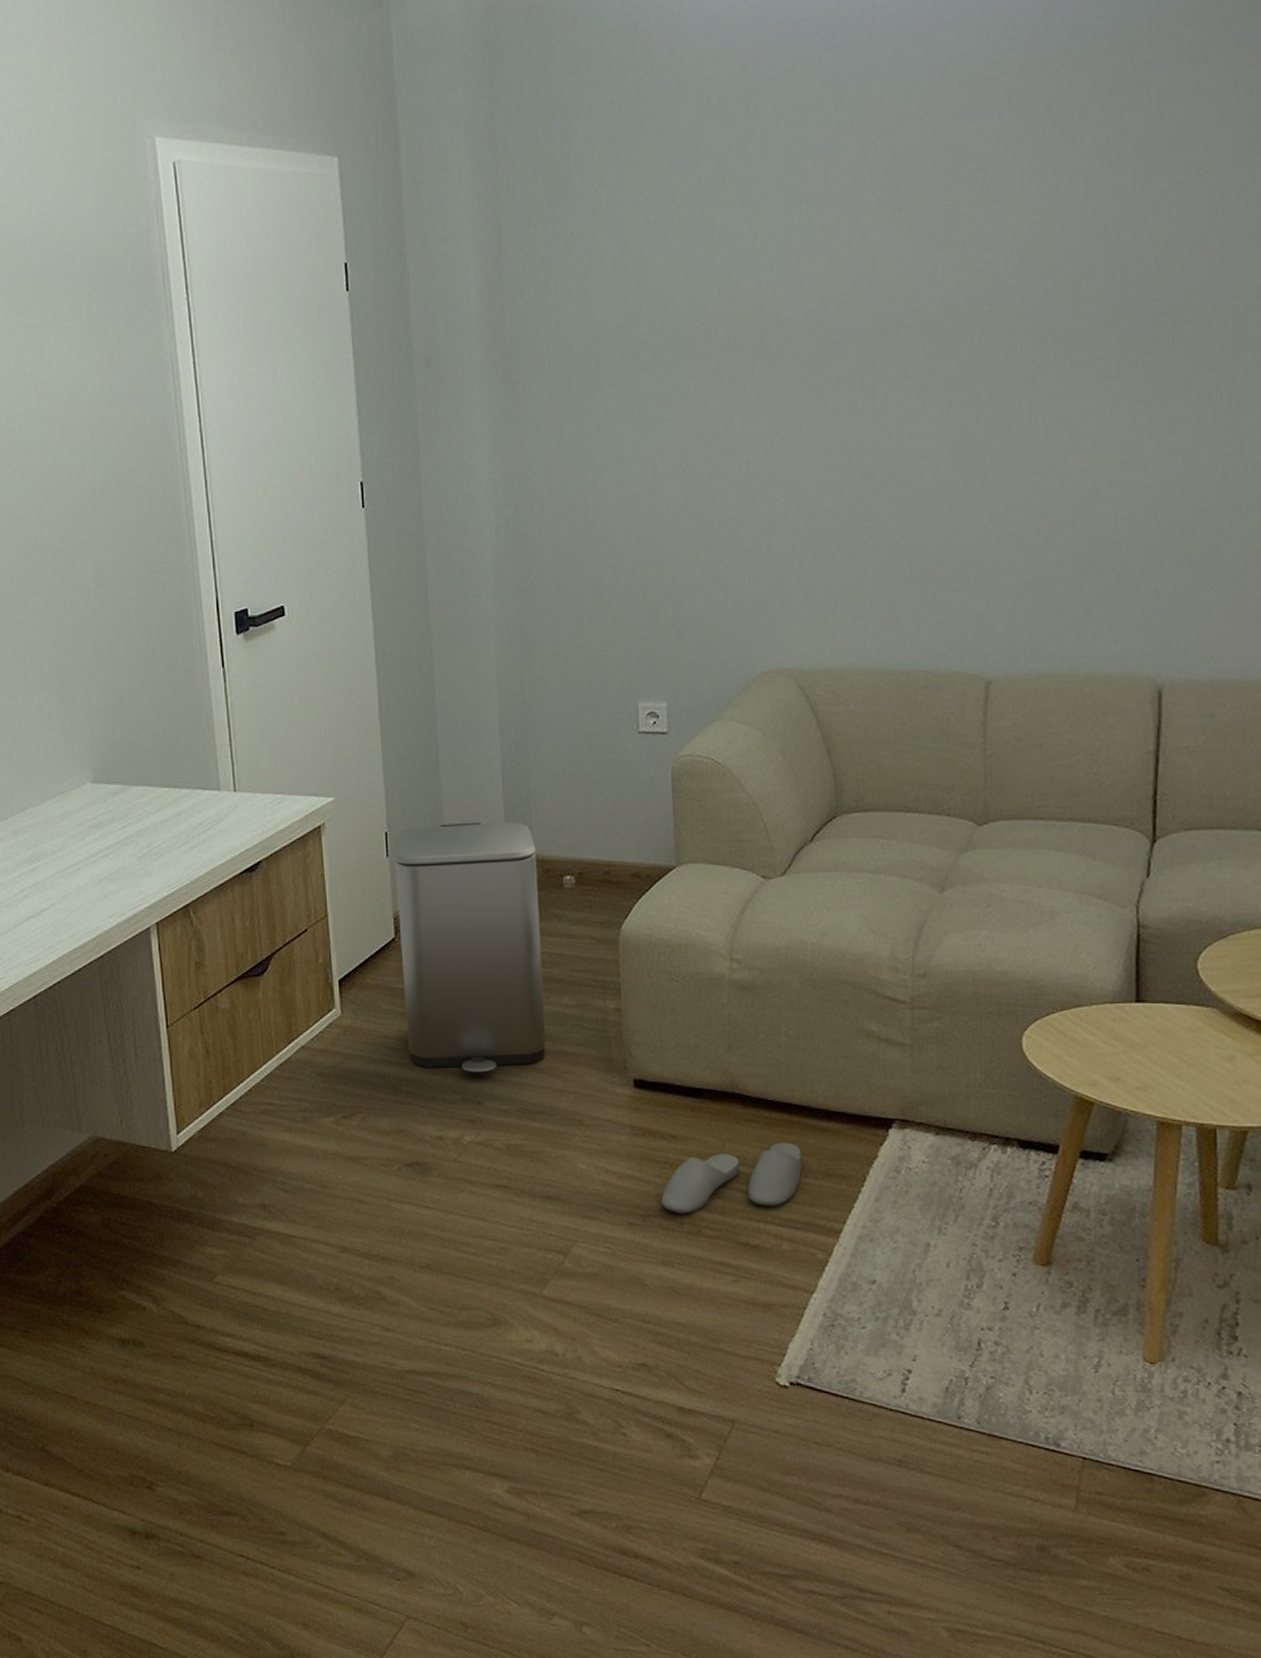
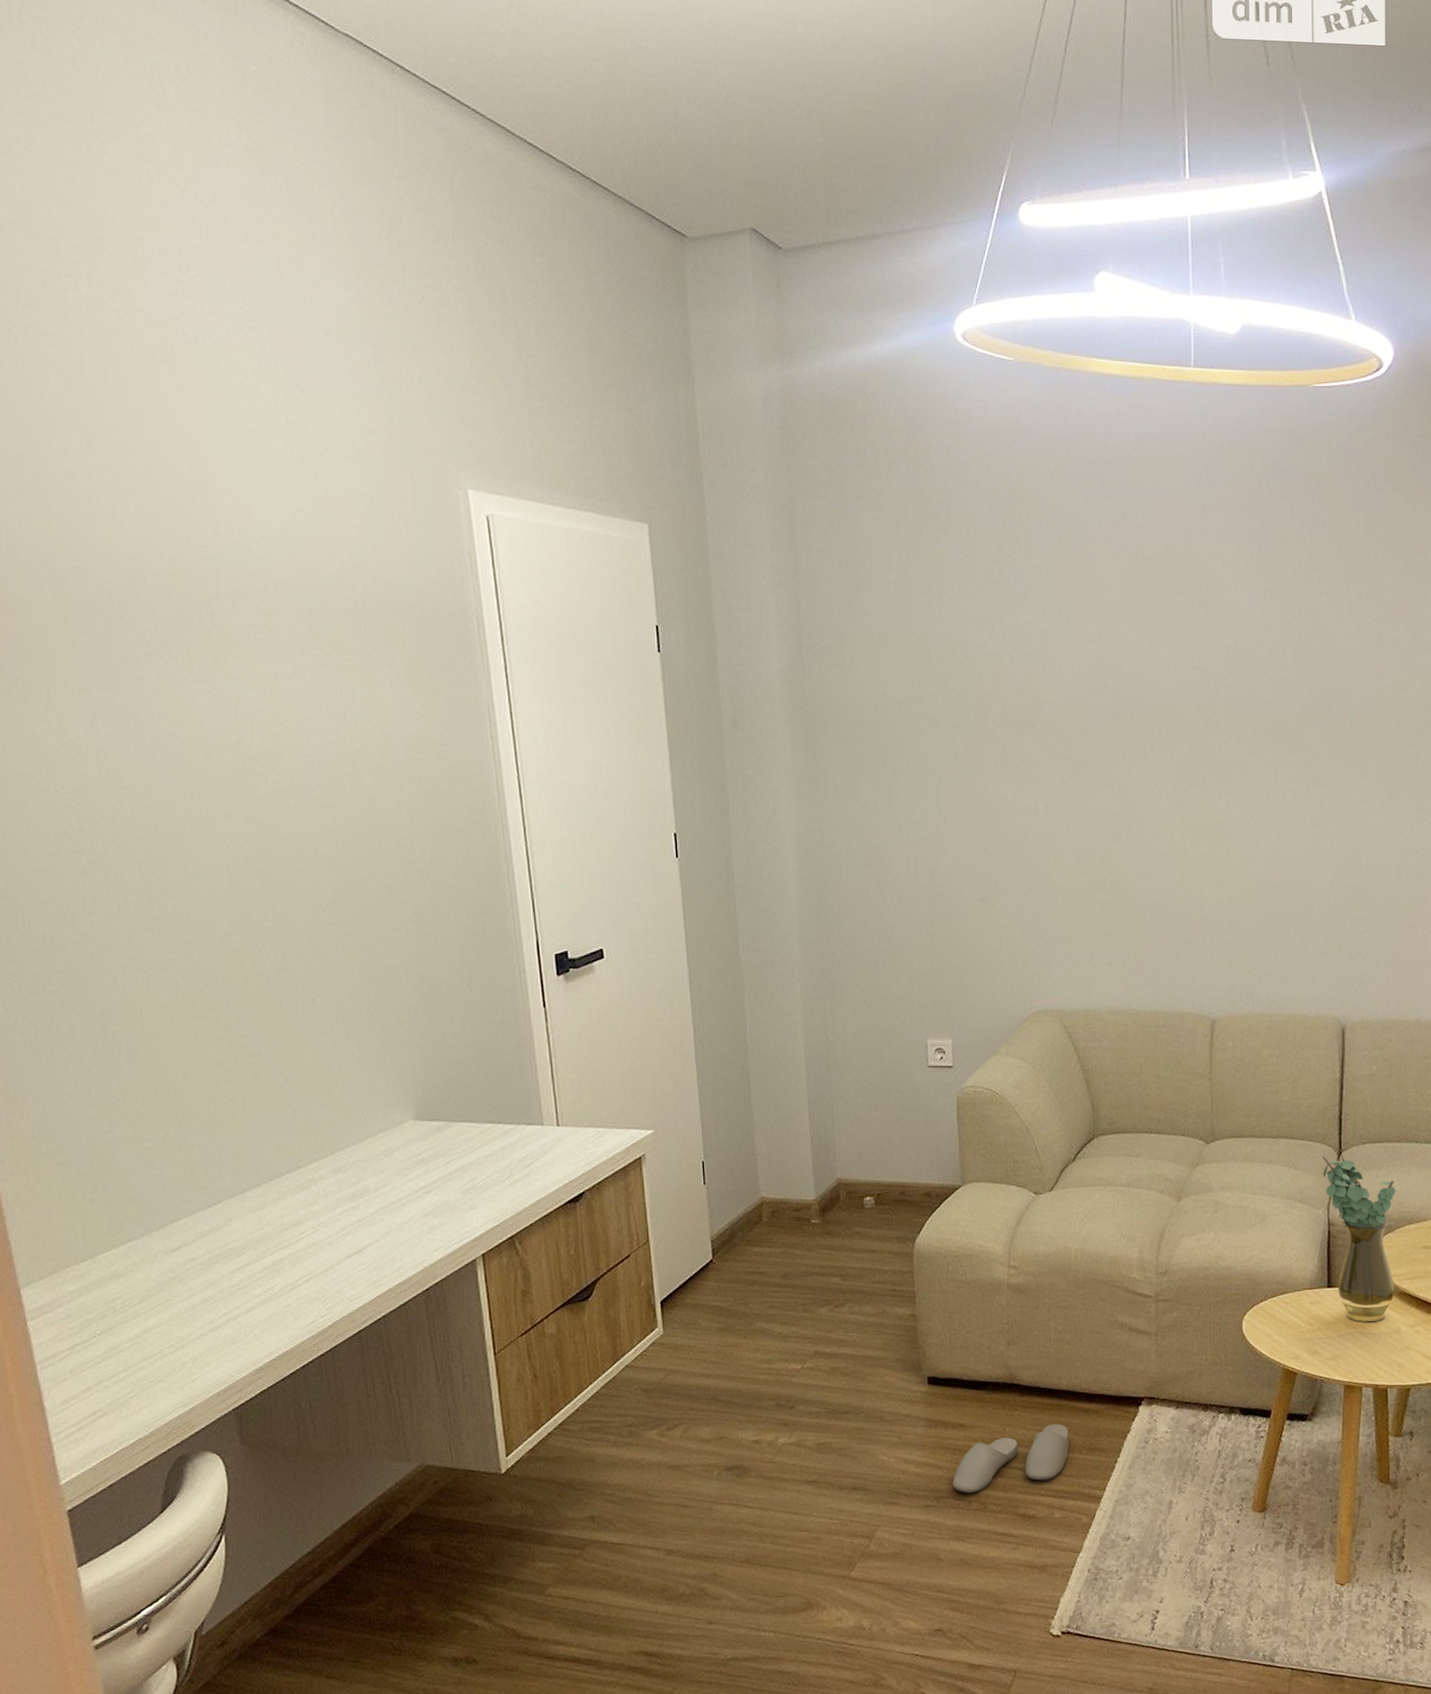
pedal bin: present [394,822,546,1073] -> none [710,1150,851,1380]
vase: none [1130,842,1229,1047] -> present [1322,1154,1395,1323]

